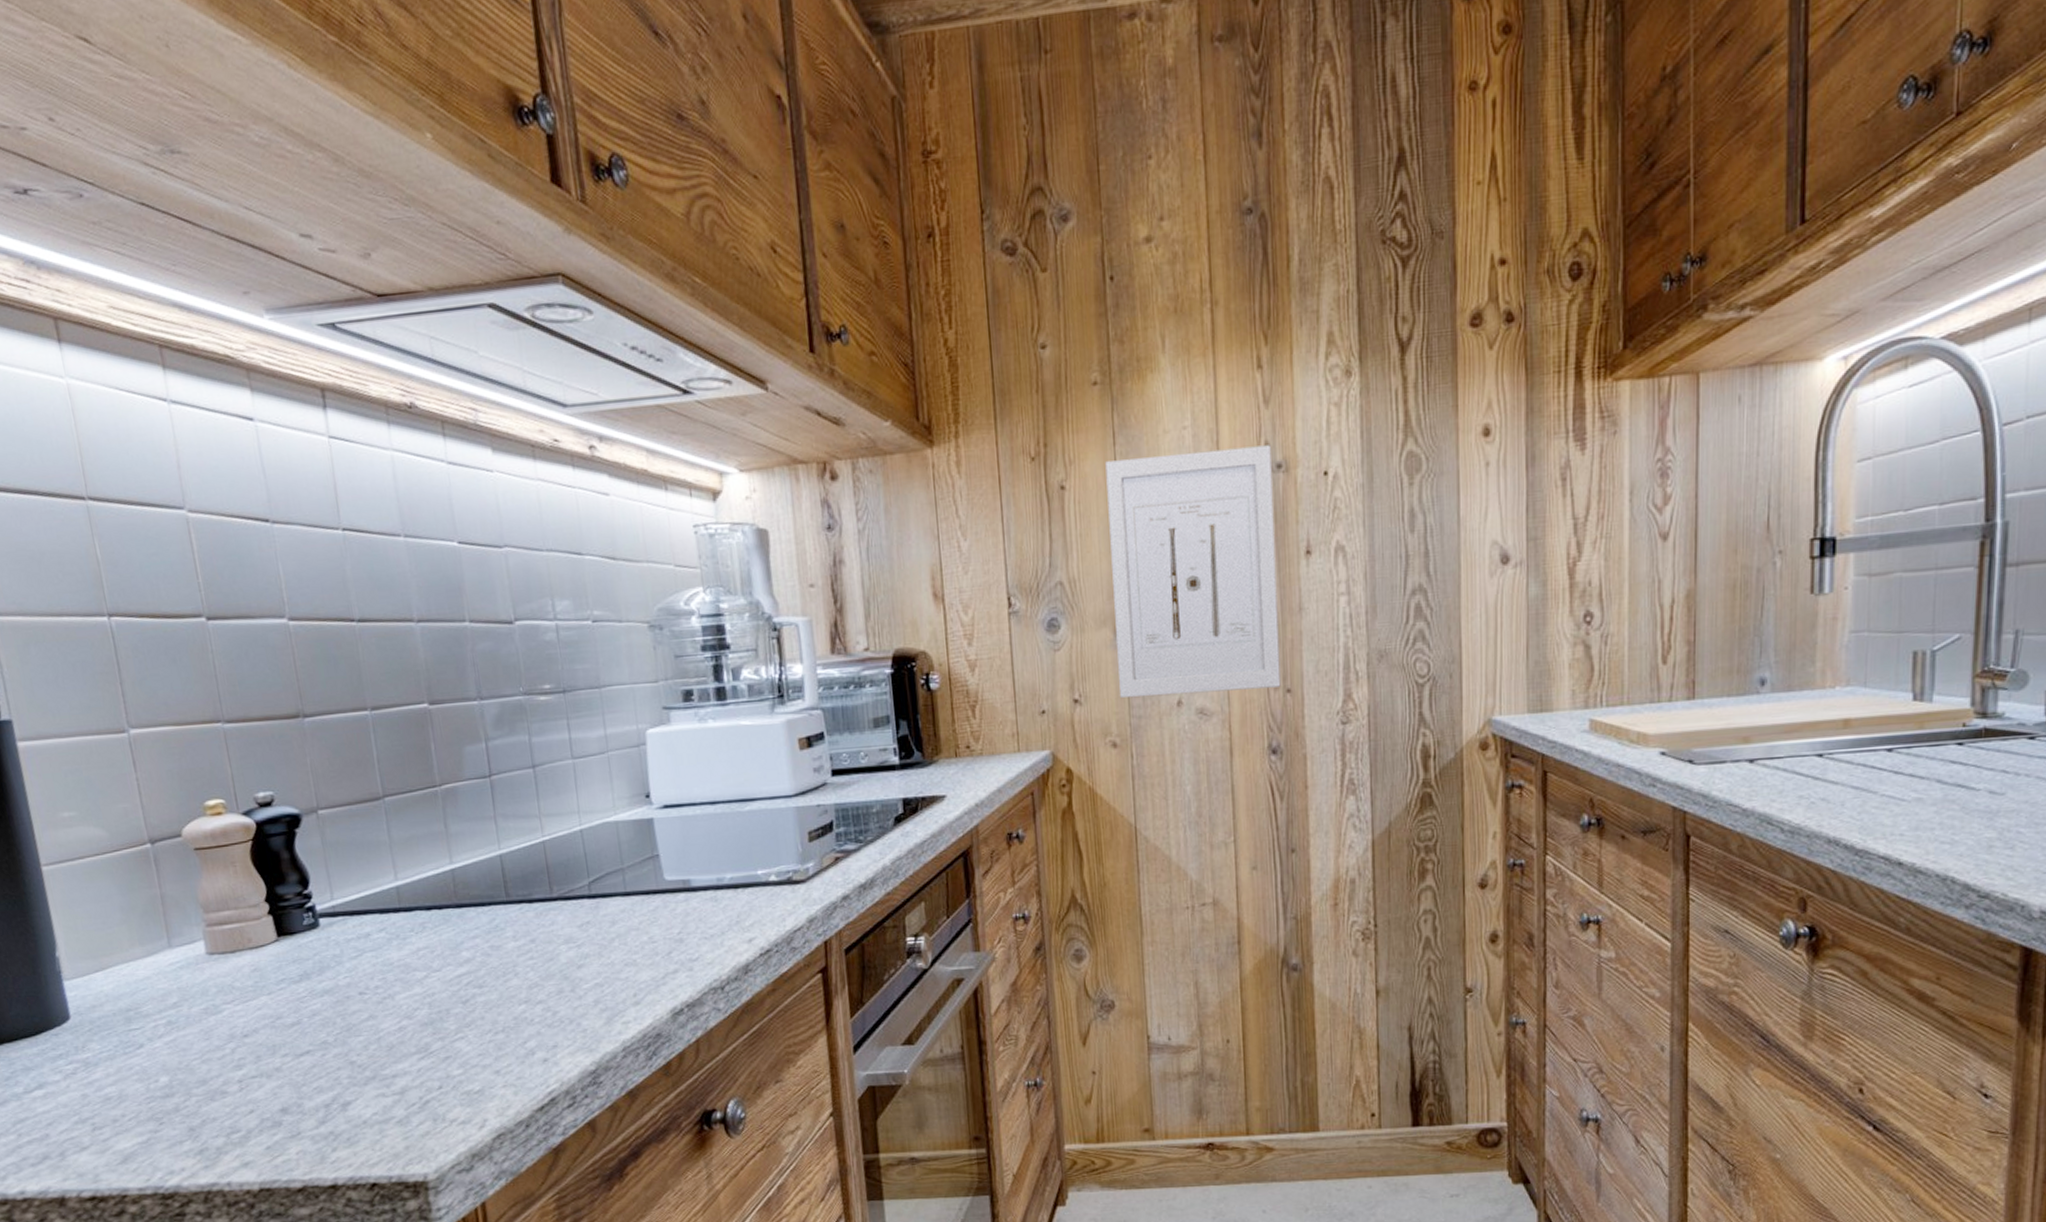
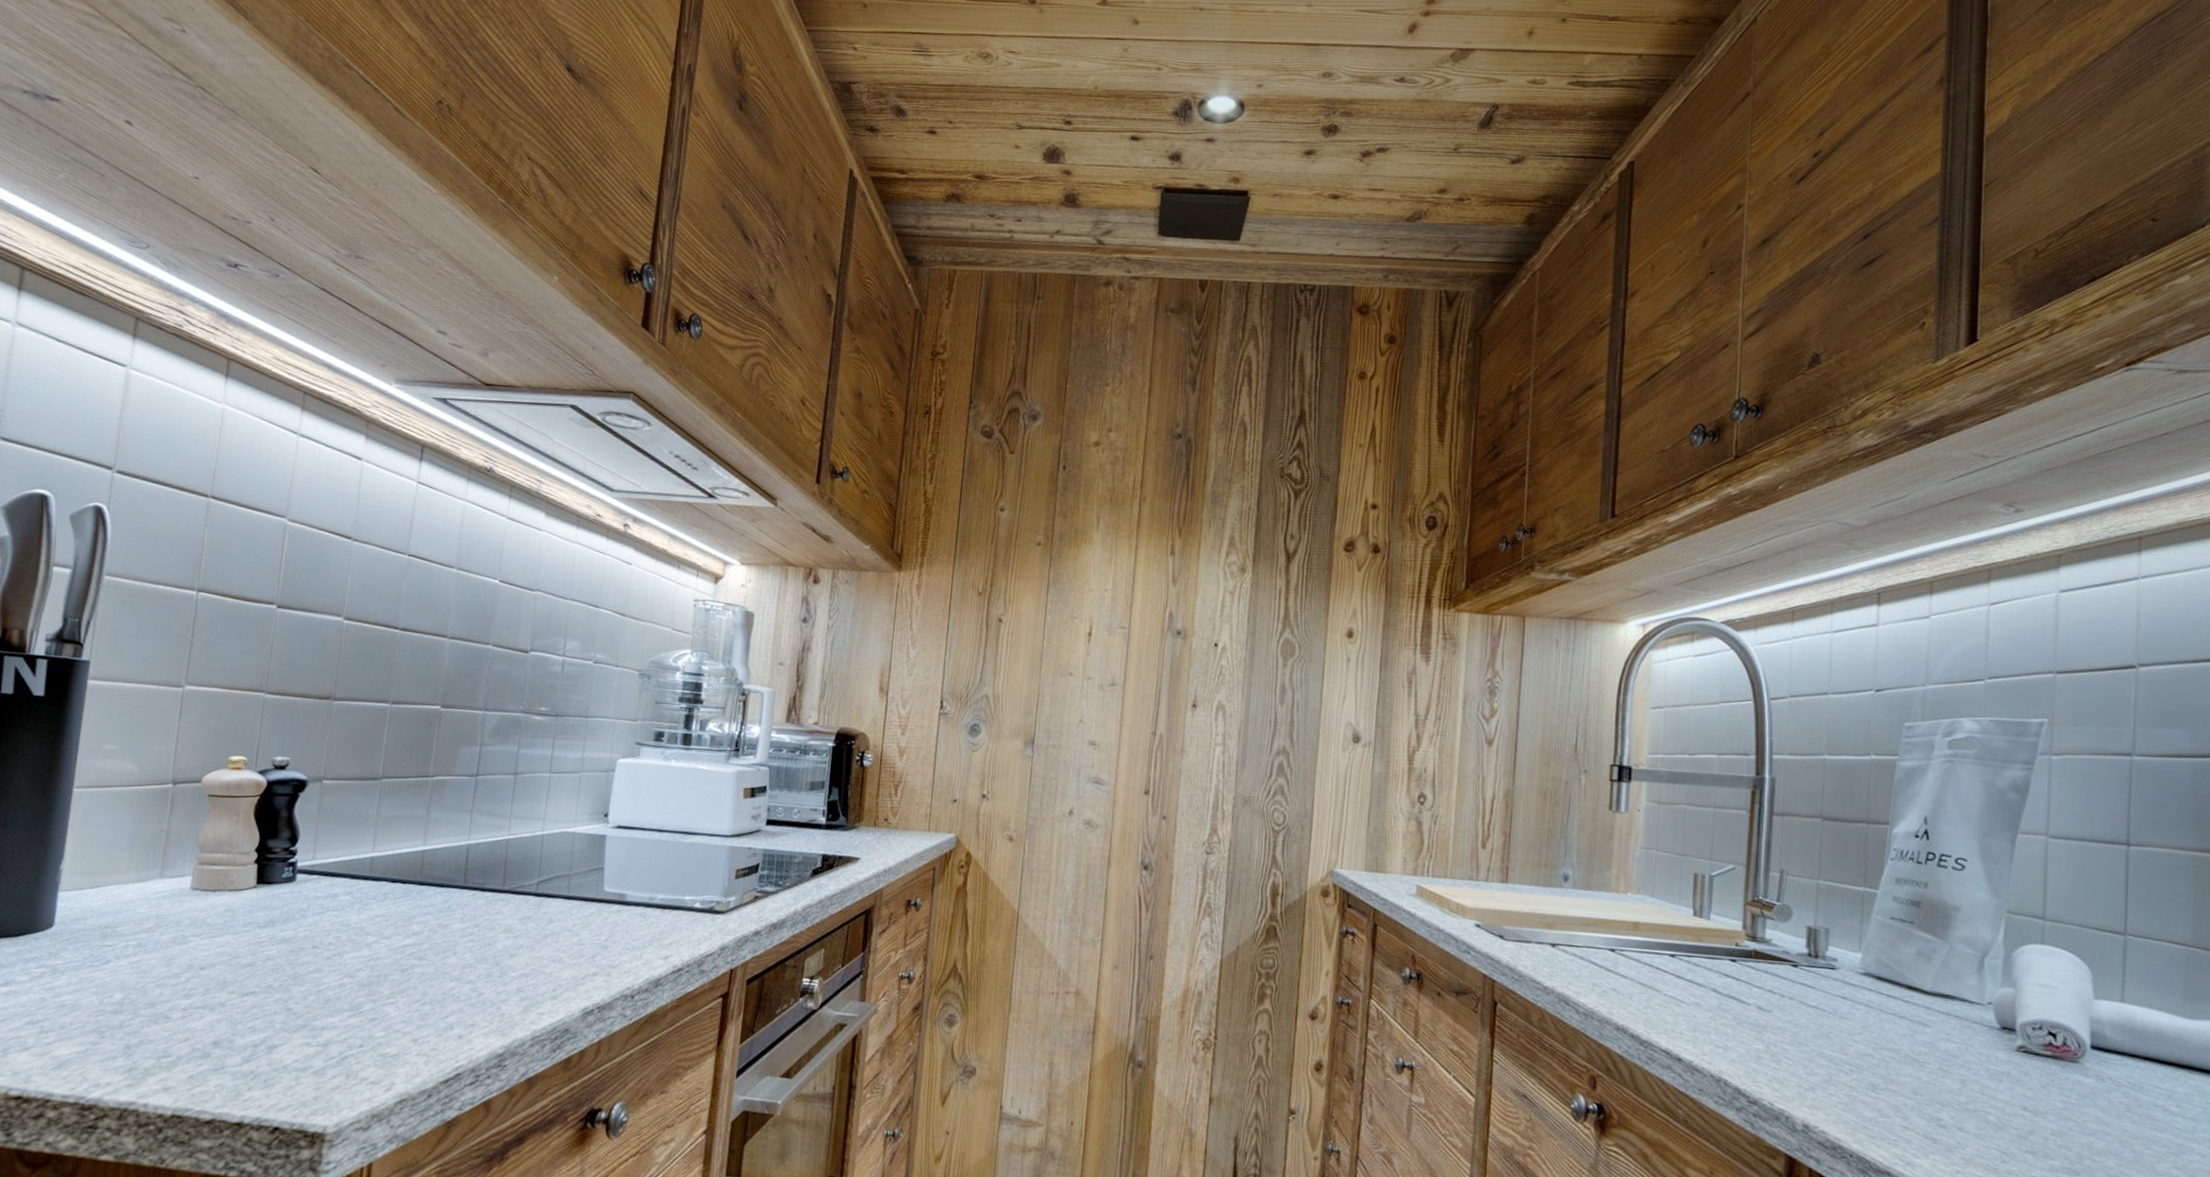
wall art: present [1105,445,1281,699] -> none [1022,606,1174,813]

